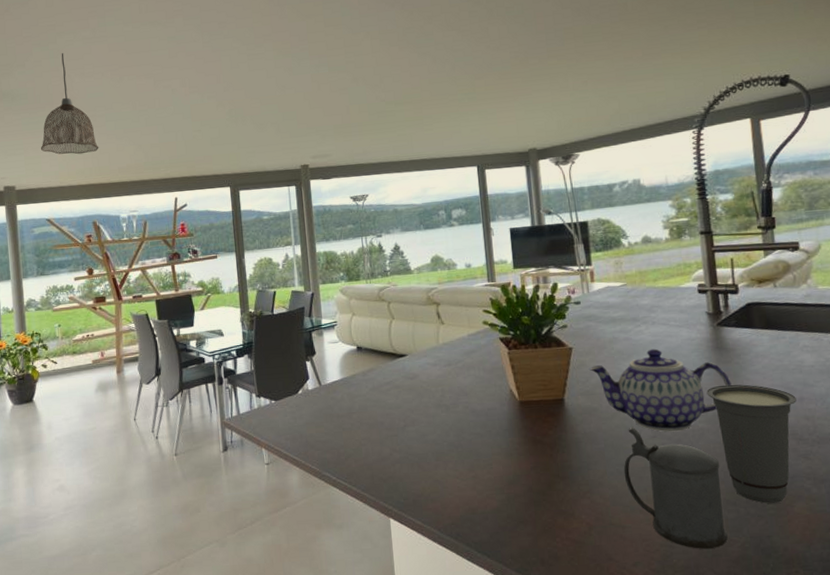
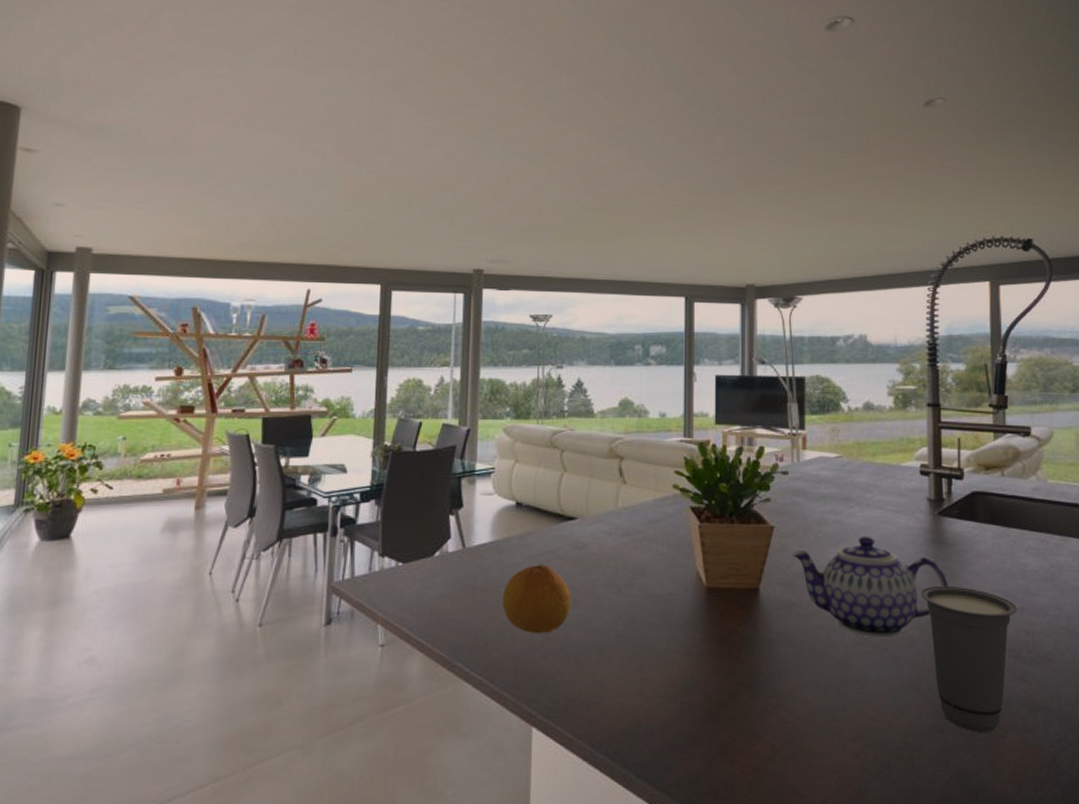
pendant lamp: present [40,52,99,155] -> none [135,88,216,219]
fruit: none [355,393,410,447] -> present [502,564,571,634]
beer stein: present [623,427,728,549] -> none [820,630,931,785]

